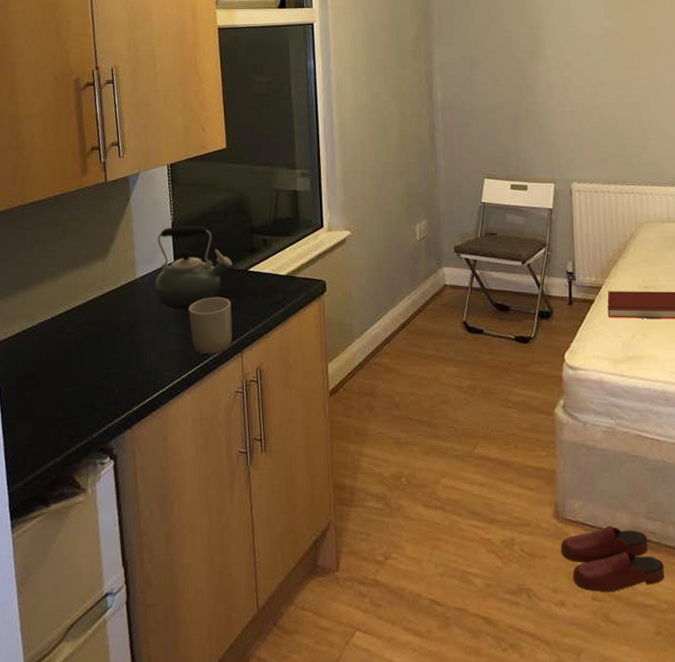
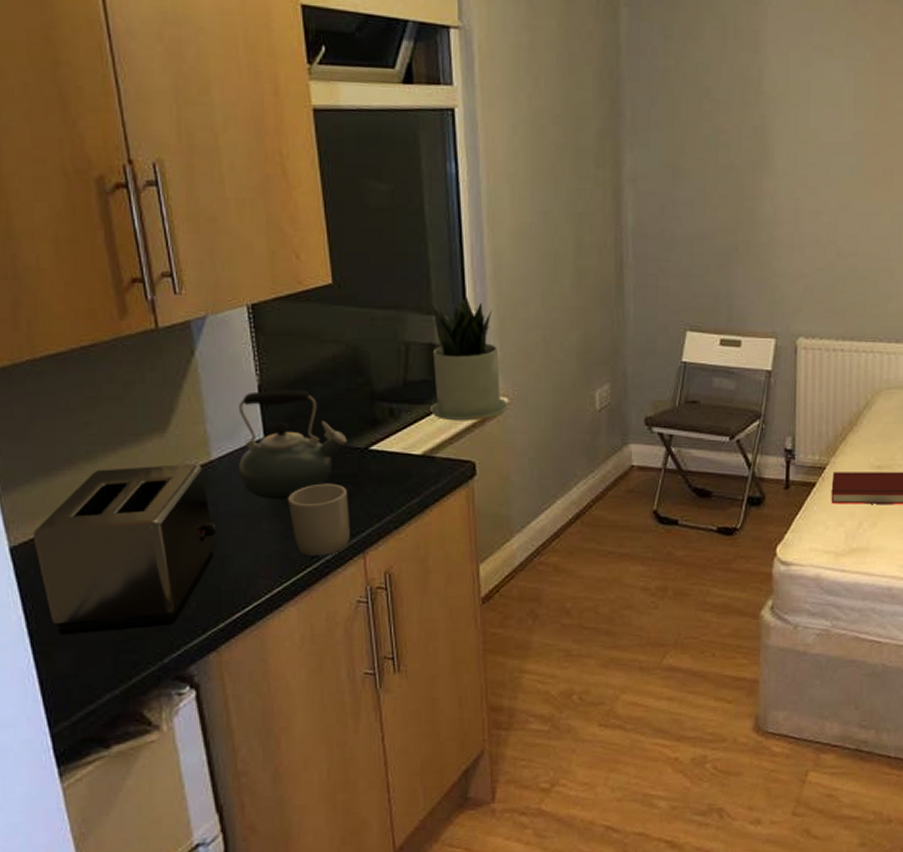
toaster: none [11,281,137,413] -> present [32,464,216,636]
planter: none [292,155,350,249] -> present [429,296,508,421]
slippers: present [561,525,665,592] -> none [759,736,875,807]

